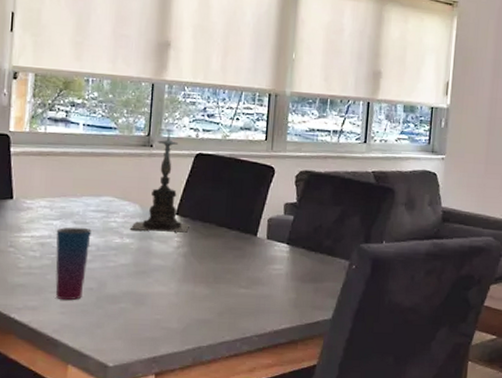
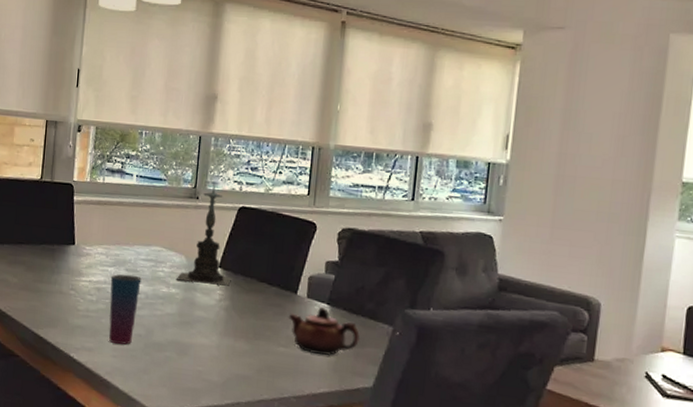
teapot: none [248,247,318,293] -> present [288,307,360,355]

